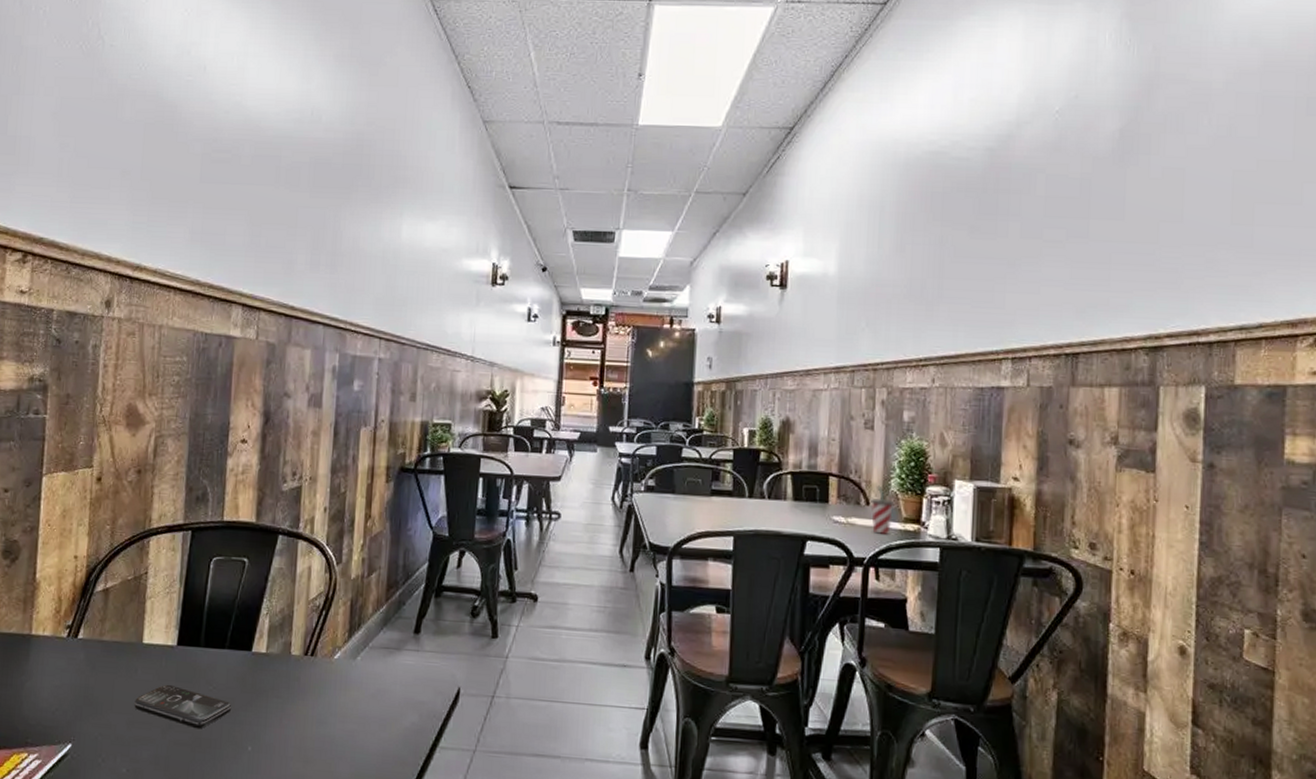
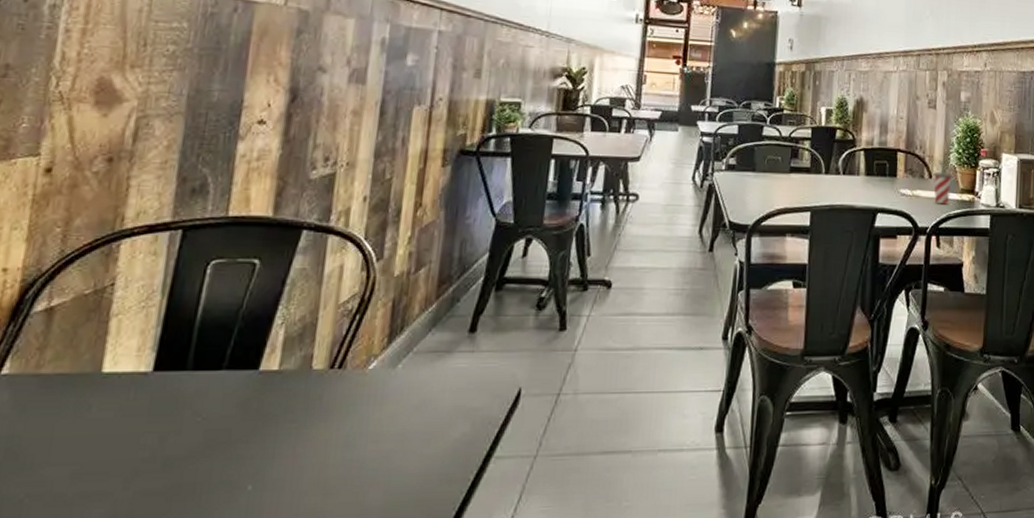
mobile phone: present [134,684,232,729] -> none [83,420,228,473]

